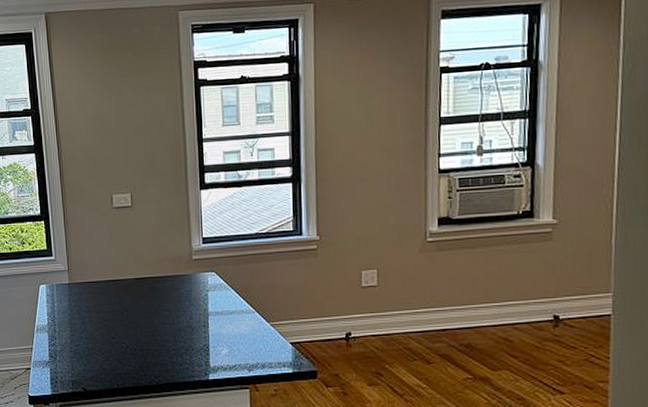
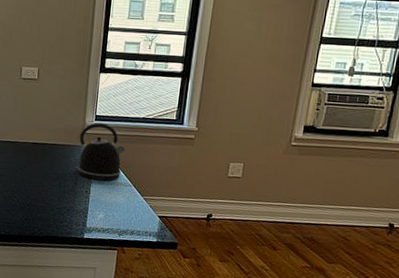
kettle: none [186,246,243,311] -> present [74,123,126,181]

